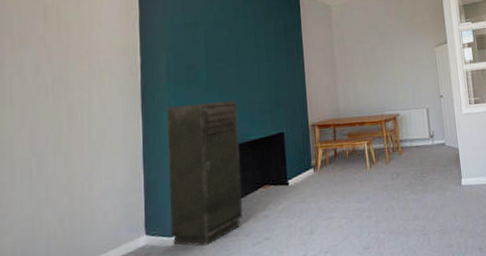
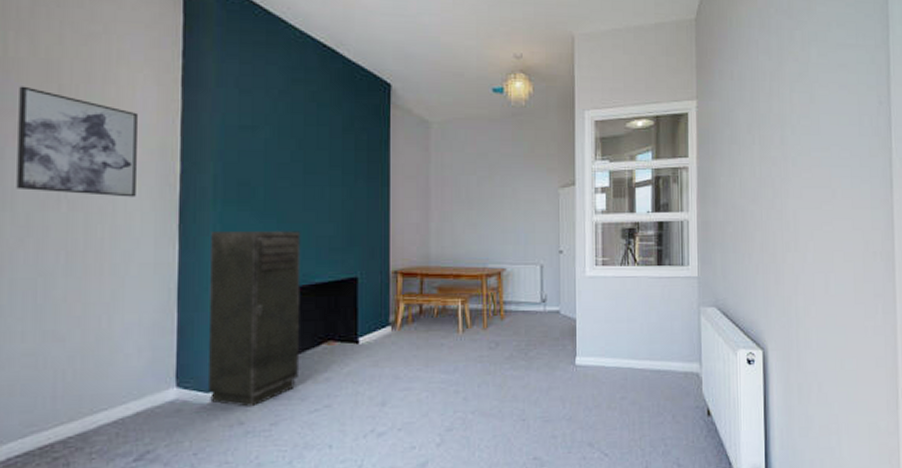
wall art: none [14,9,107,90] -> present [16,86,137,197]

